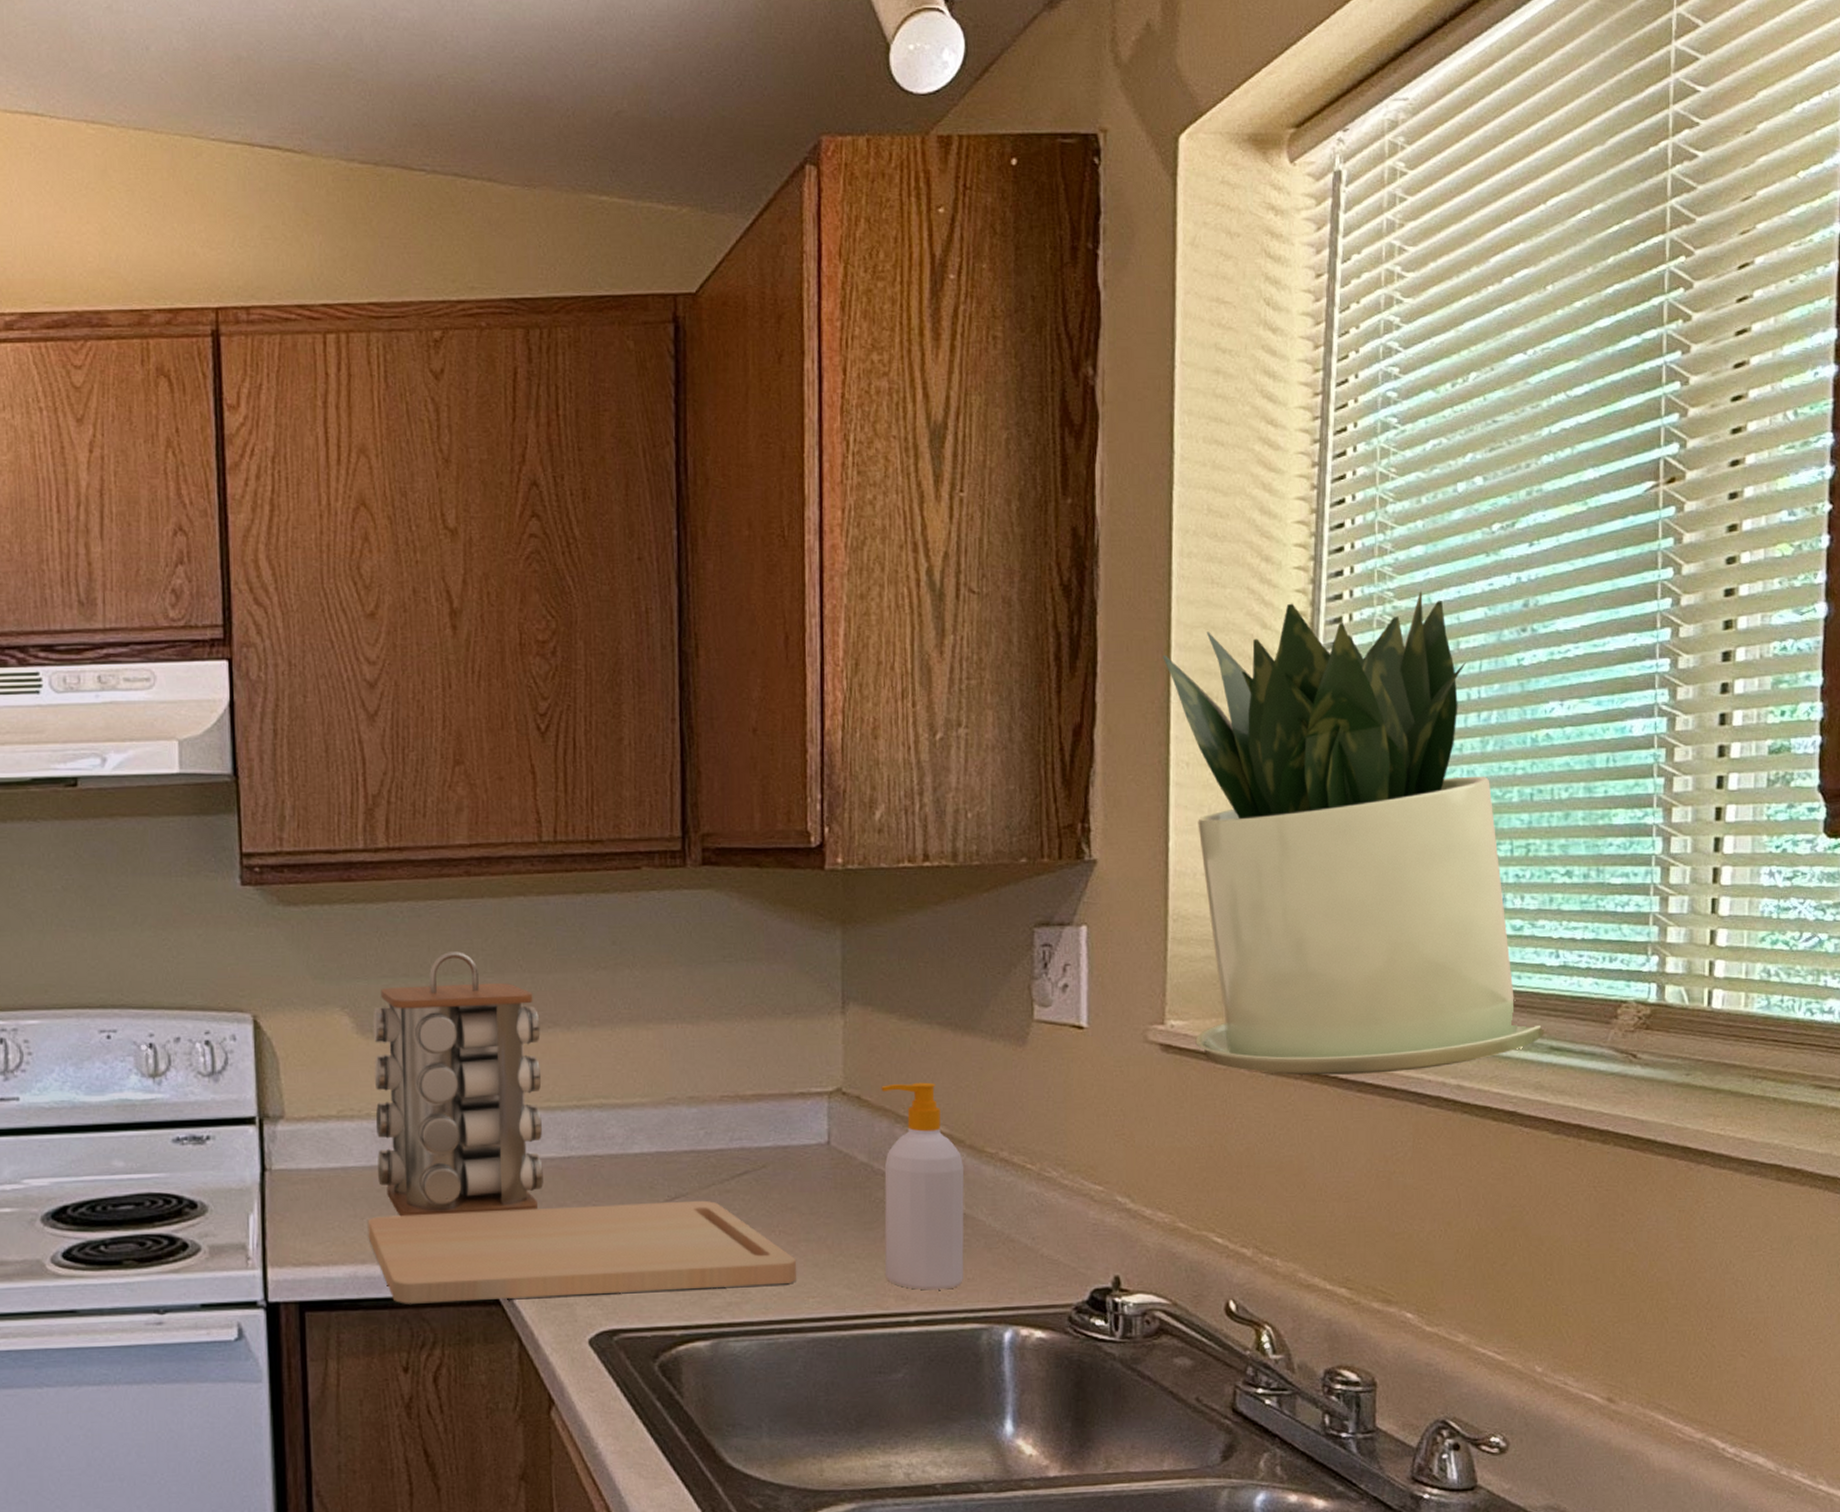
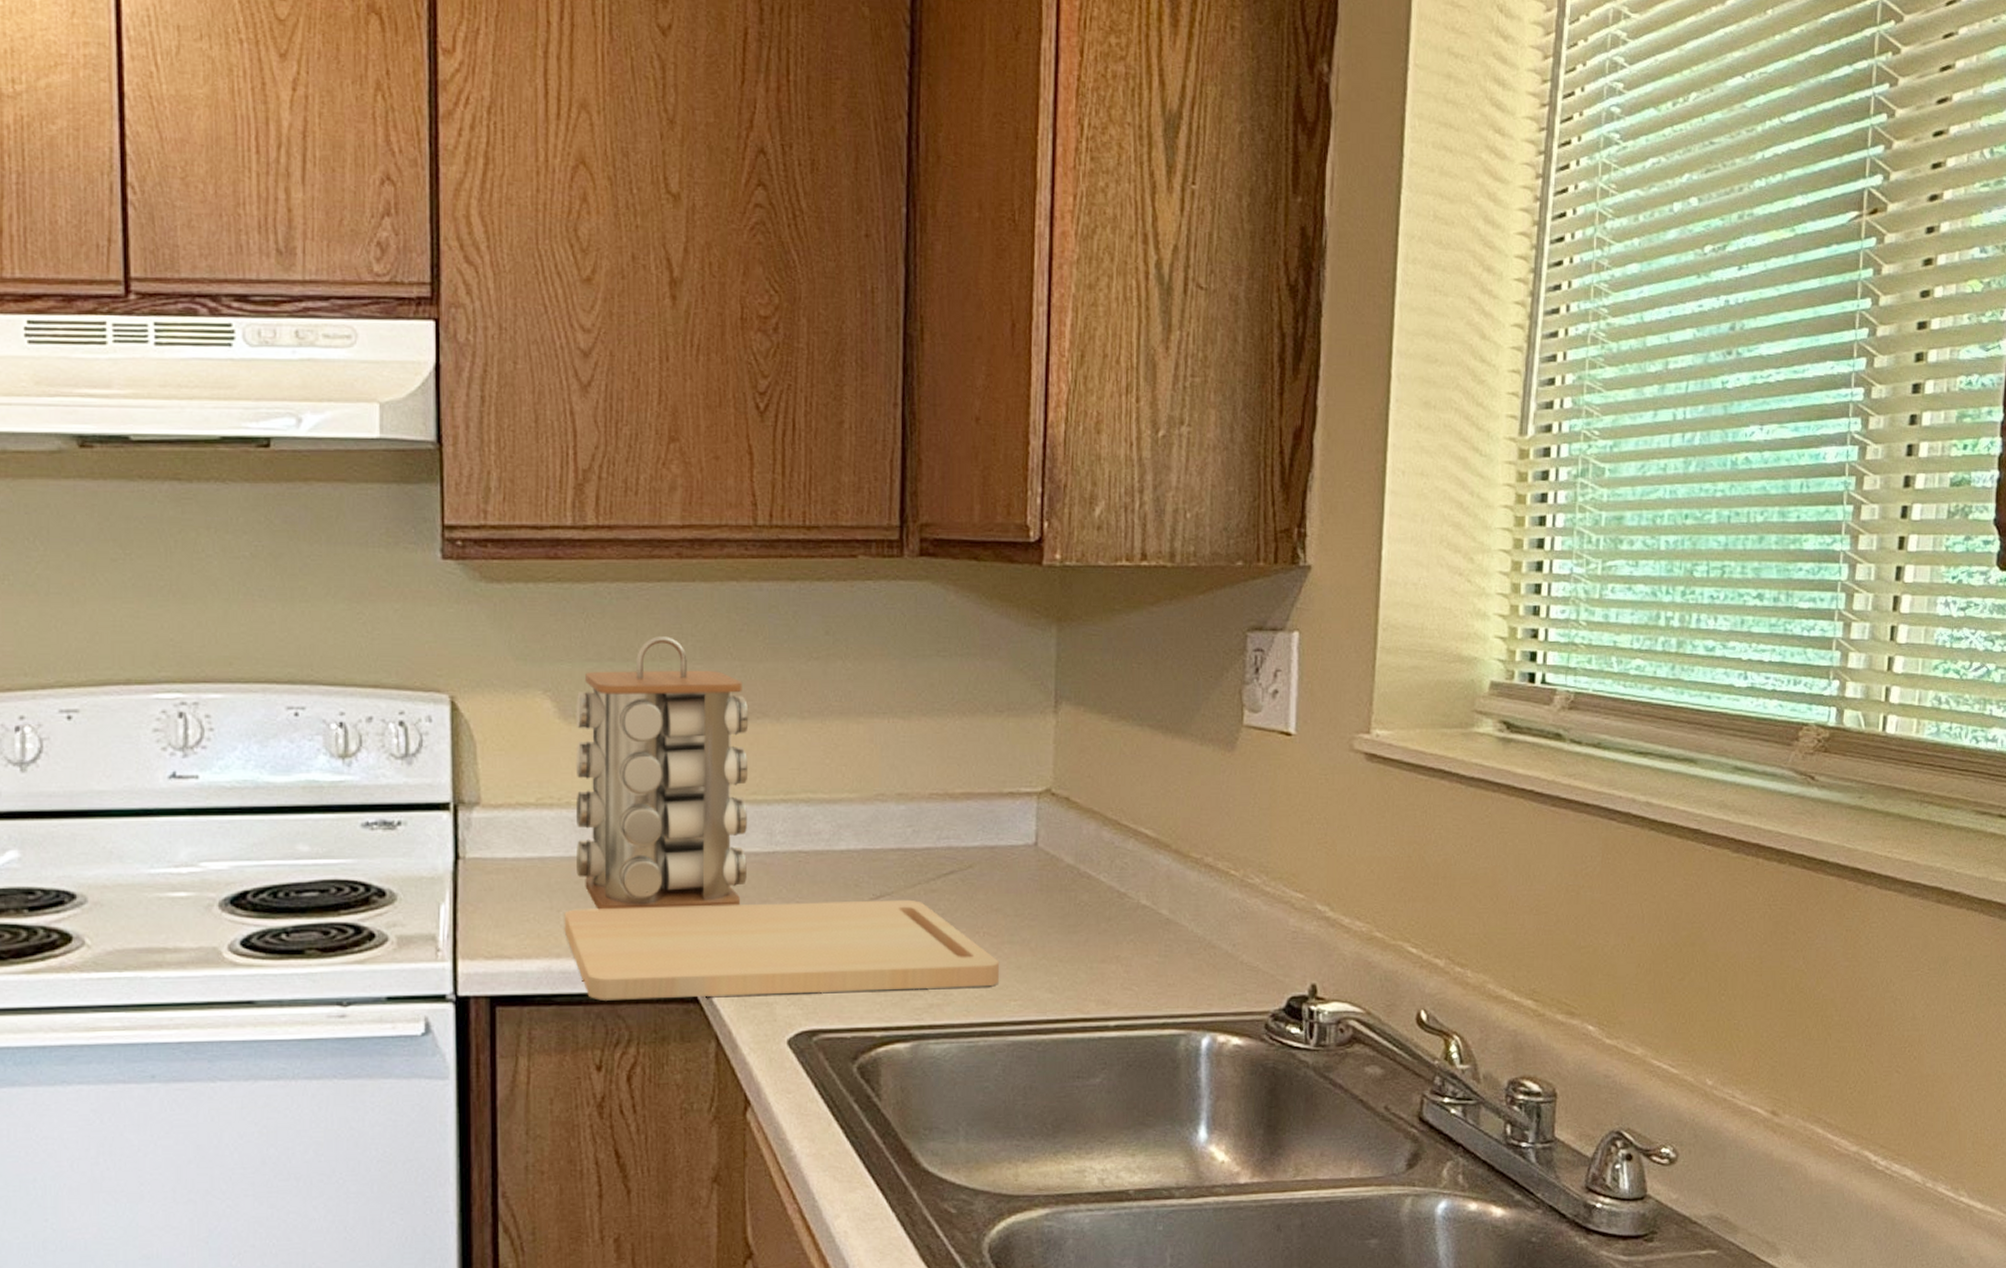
soap bottle: present [881,1082,964,1291] -> none [1088,785,1169,995]
planter: present [1163,591,1545,1076] -> none [1384,309,1731,789]

